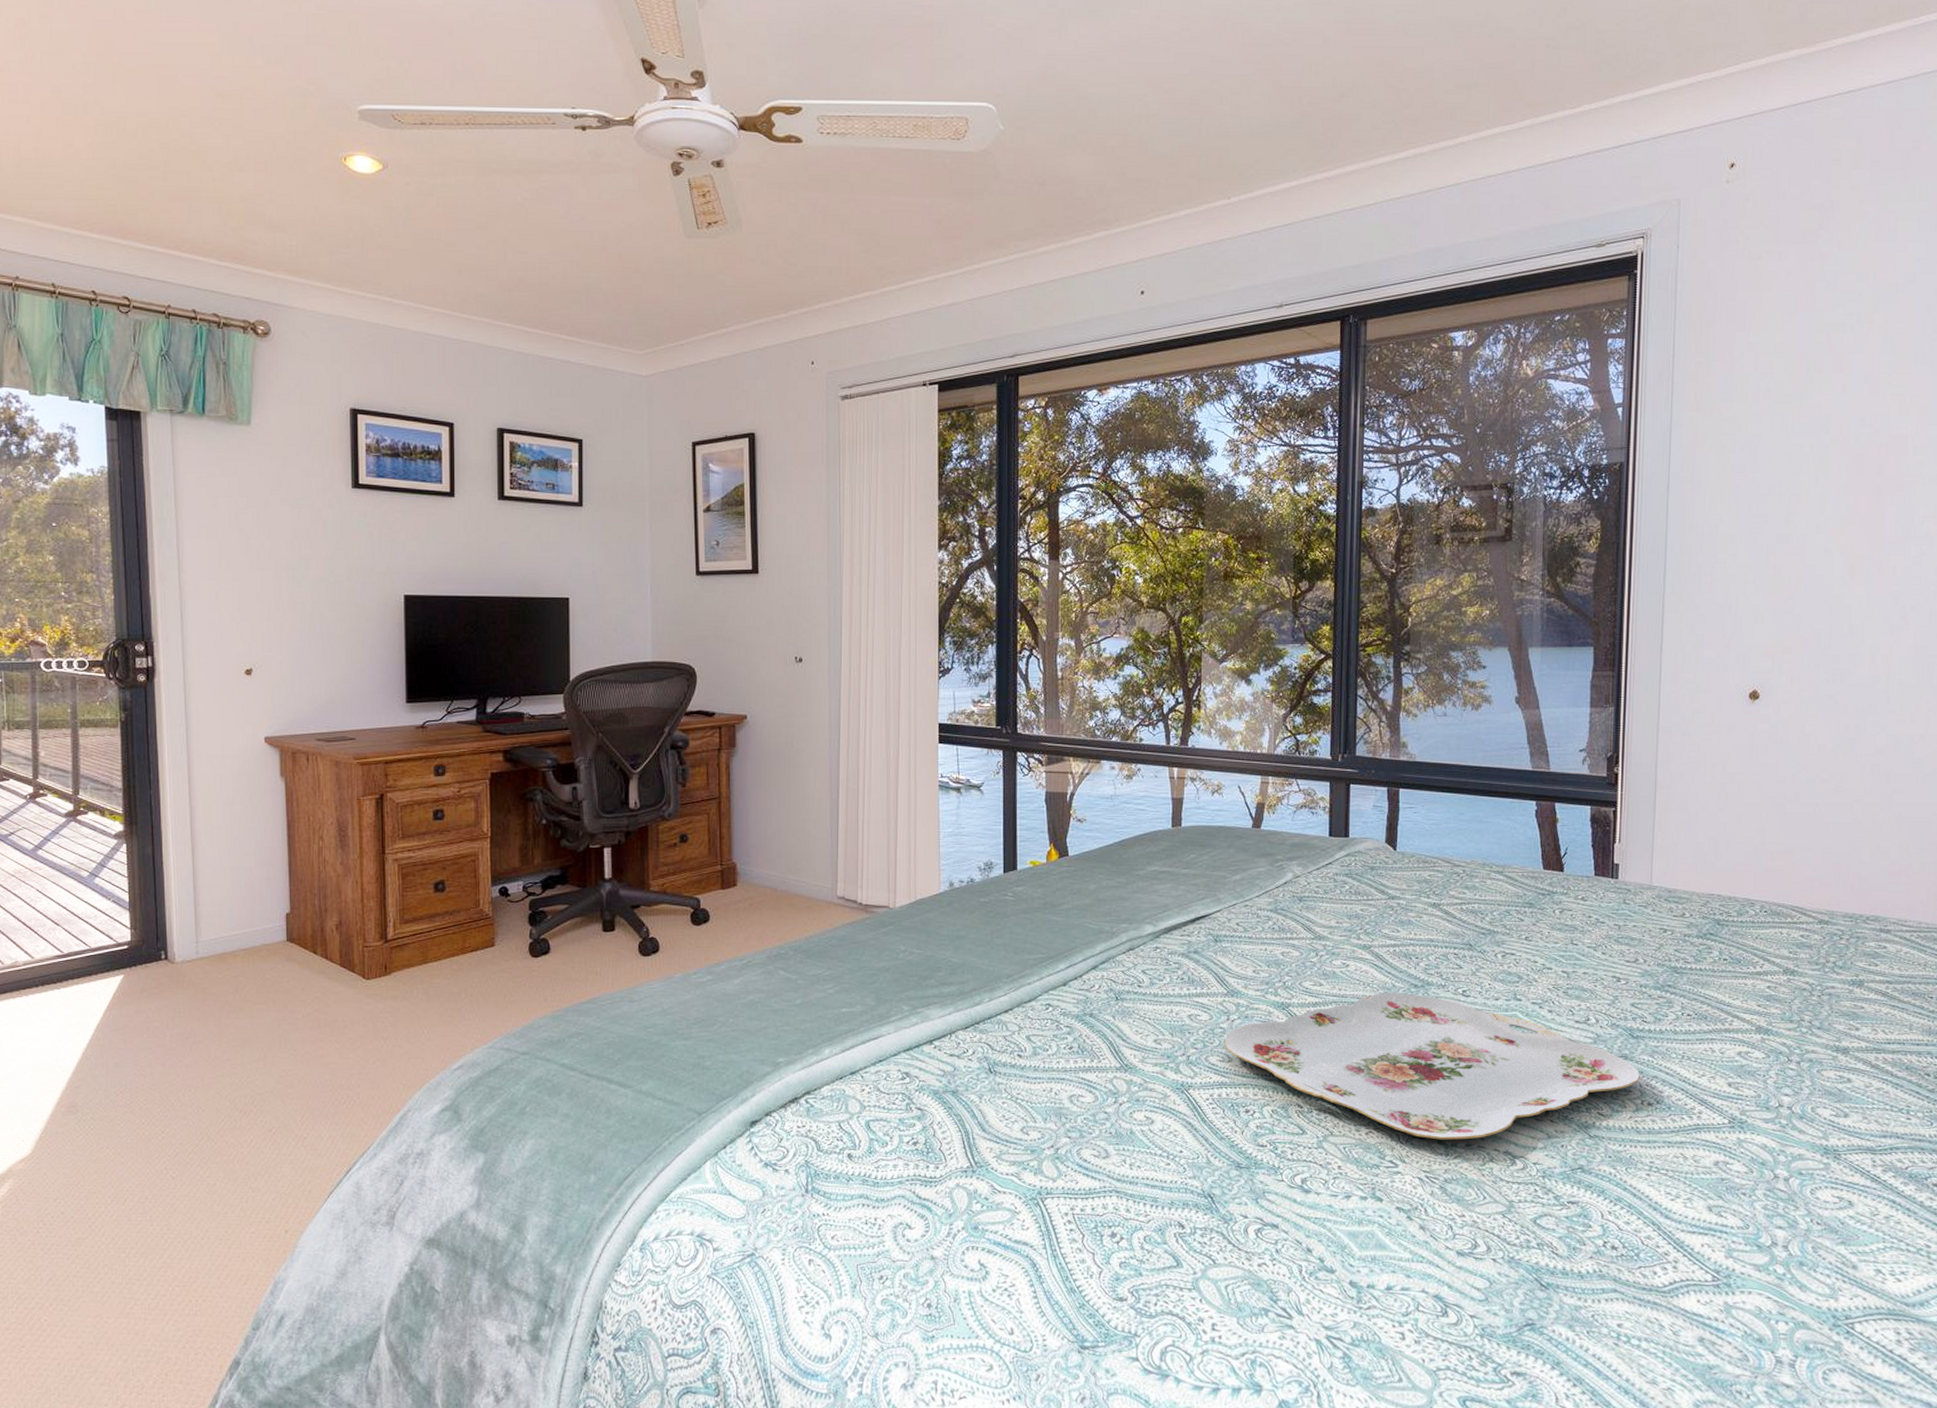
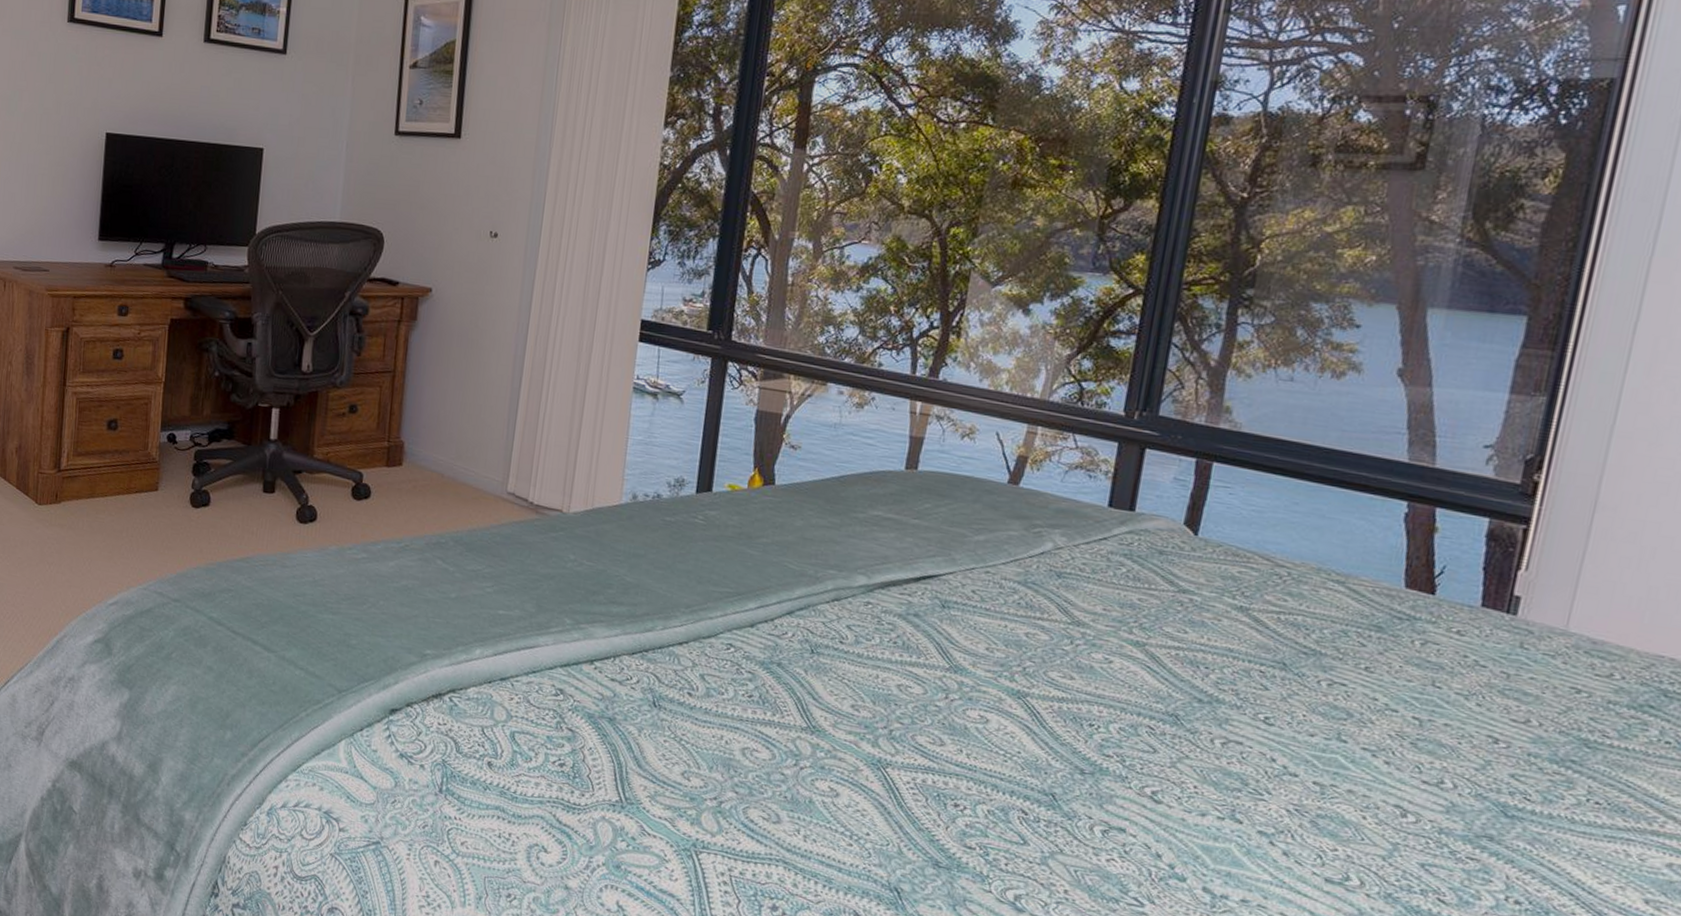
serving tray: present [1224,993,1641,1140] -> none [937,700,1510,896]

